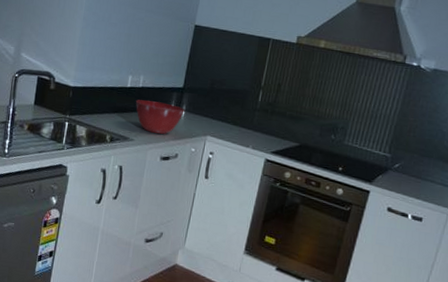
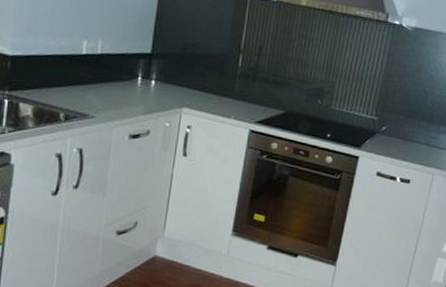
mixing bowl: present [135,99,186,134] -> none [93,69,156,108]

